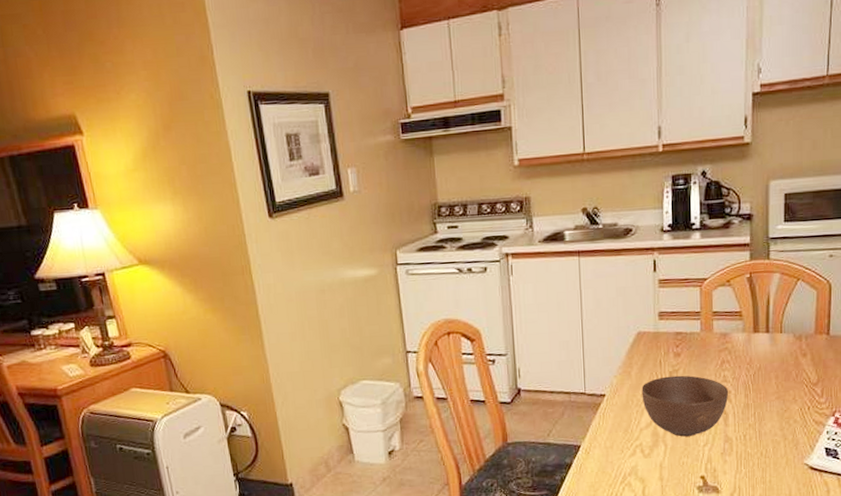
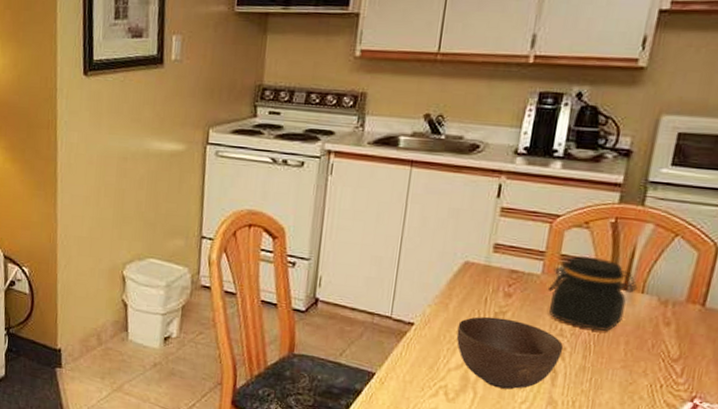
jar: none [709,308,777,371] -> present [548,255,638,332]

